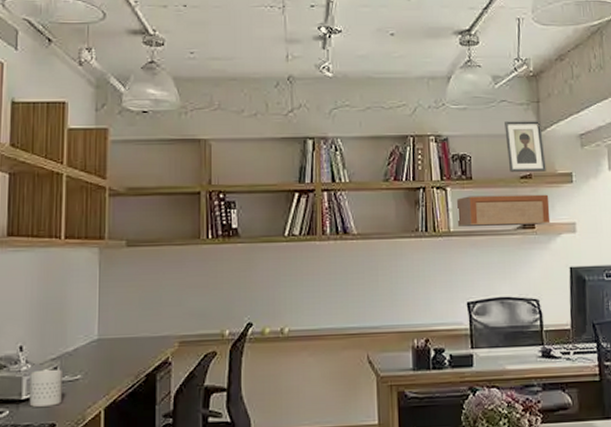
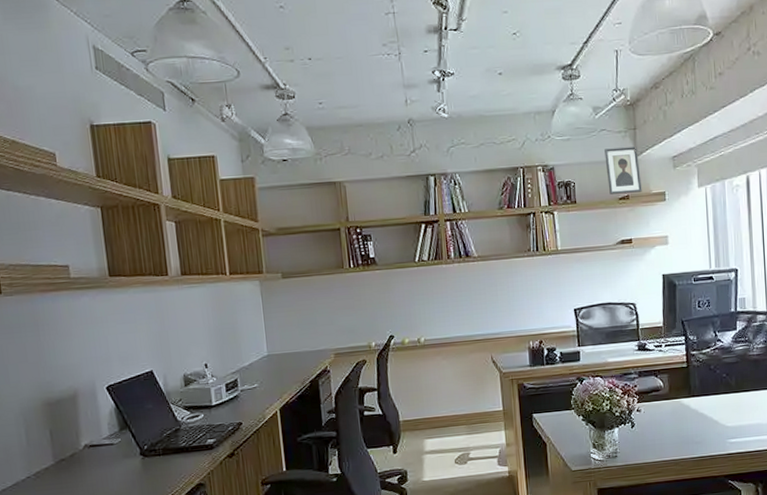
mug: present [29,369,62,407] -> none [216,380,245,411]
decorative box: present [457,194,551,226] -> none [563,212,646,245]

